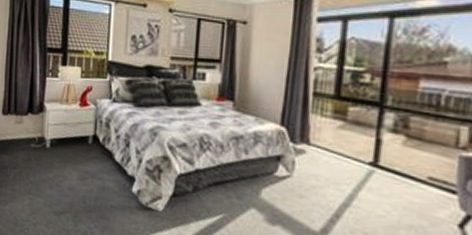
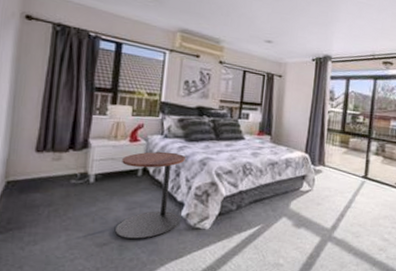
side table: none [70,117,135,213] -> present [115,151,185,240]

